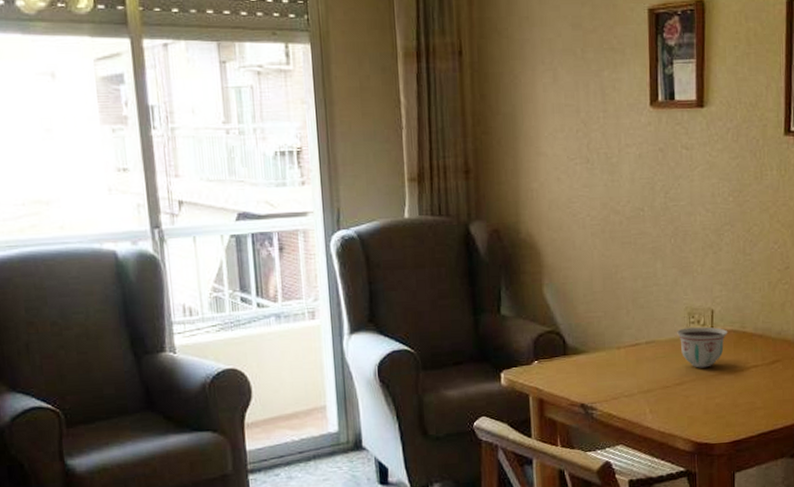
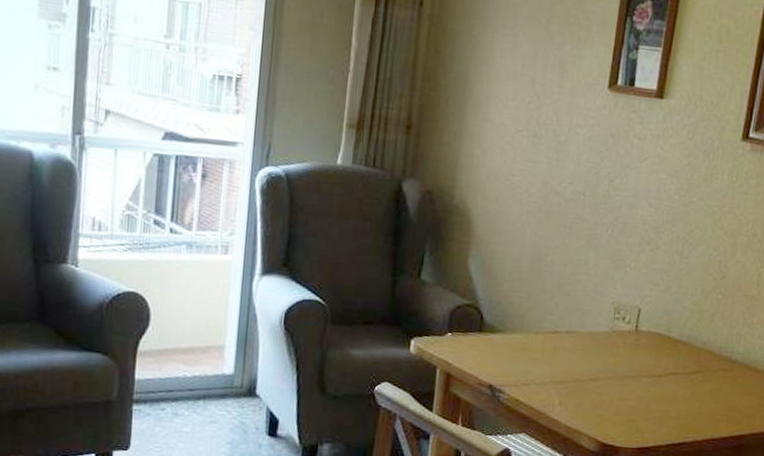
bowl: present [677,326,728,368] -> none [599,322,653,368]

